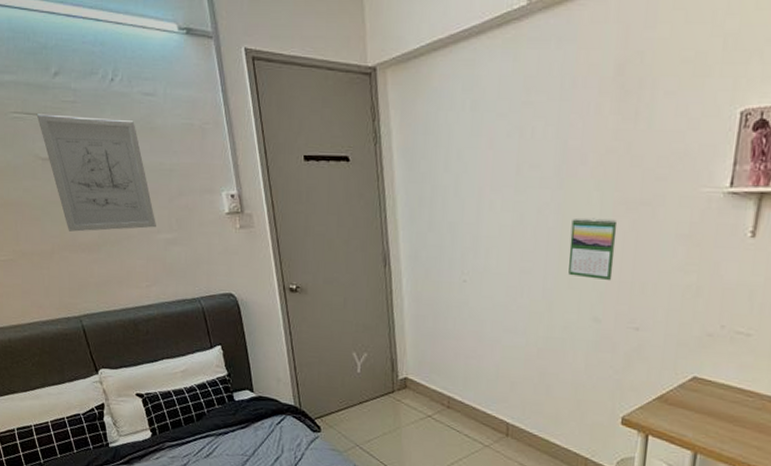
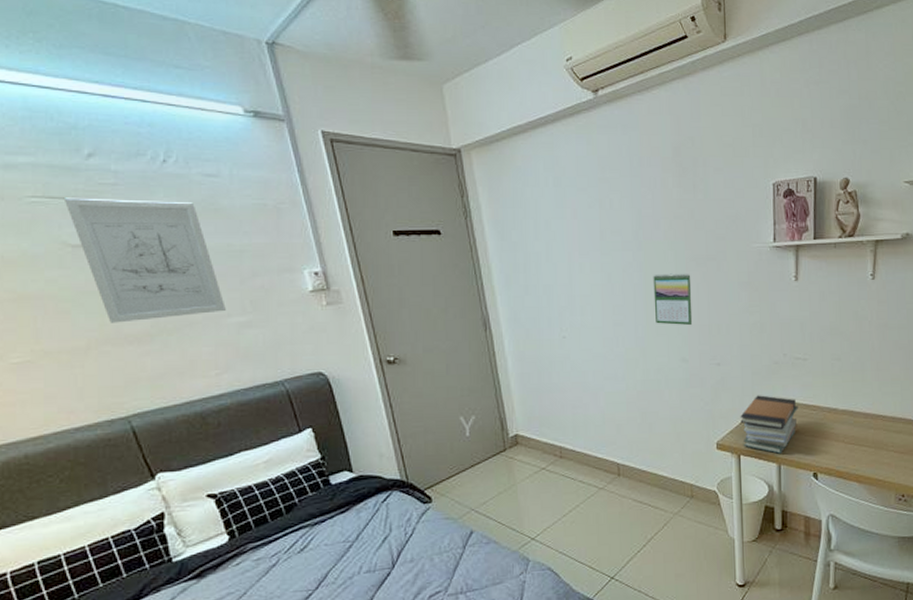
book stack: none [654,370,731,441] -> present [740,395,798,454]

